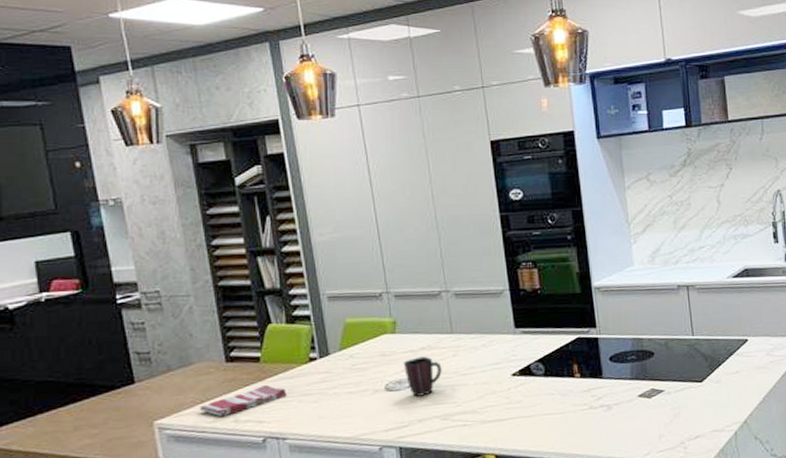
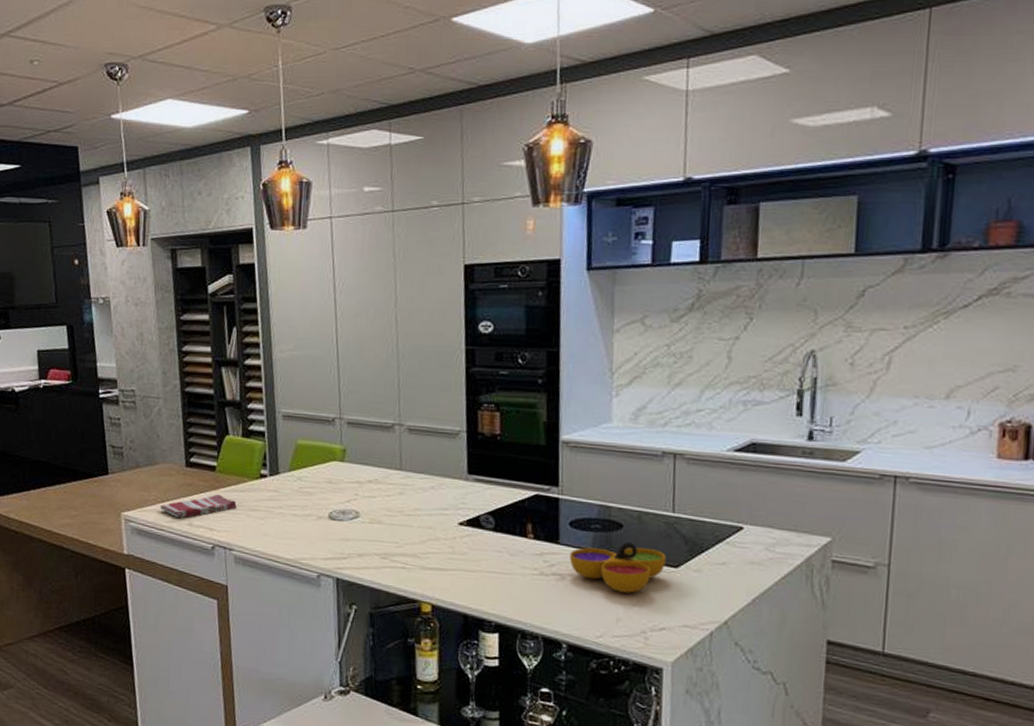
mug: present [403,356,442,397] -> none [348,489,387,530]
decorative bowl: none [613,367,693,412] -> present [570,542,667,594]

